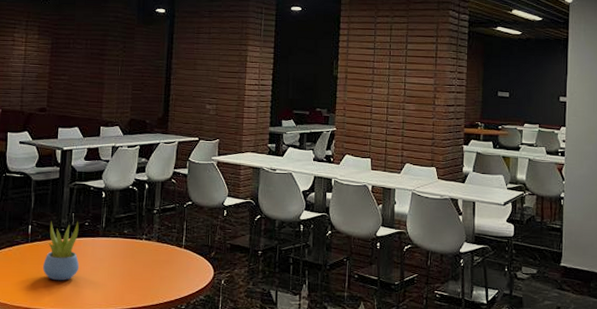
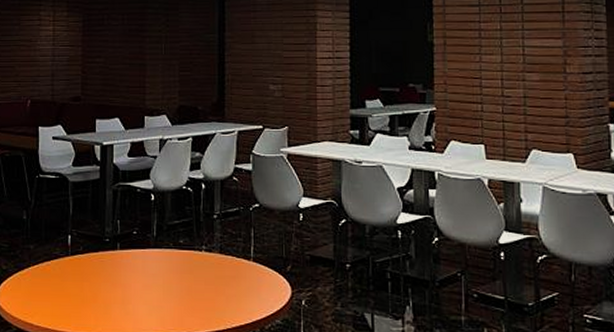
succulent plant: present [42,221,80,281] -> none [86,229,129,301]

